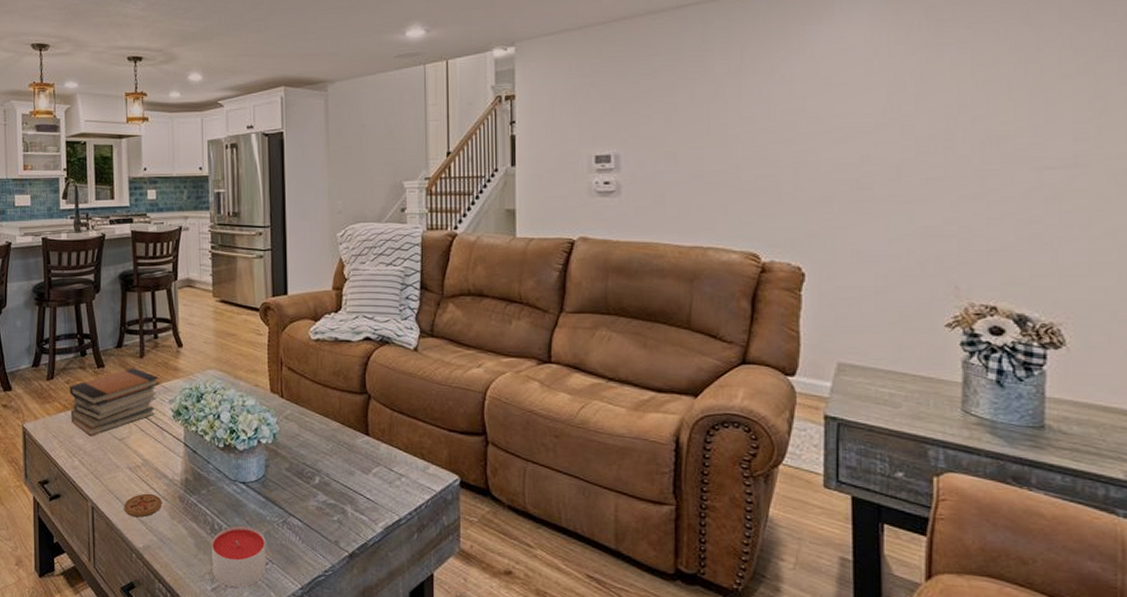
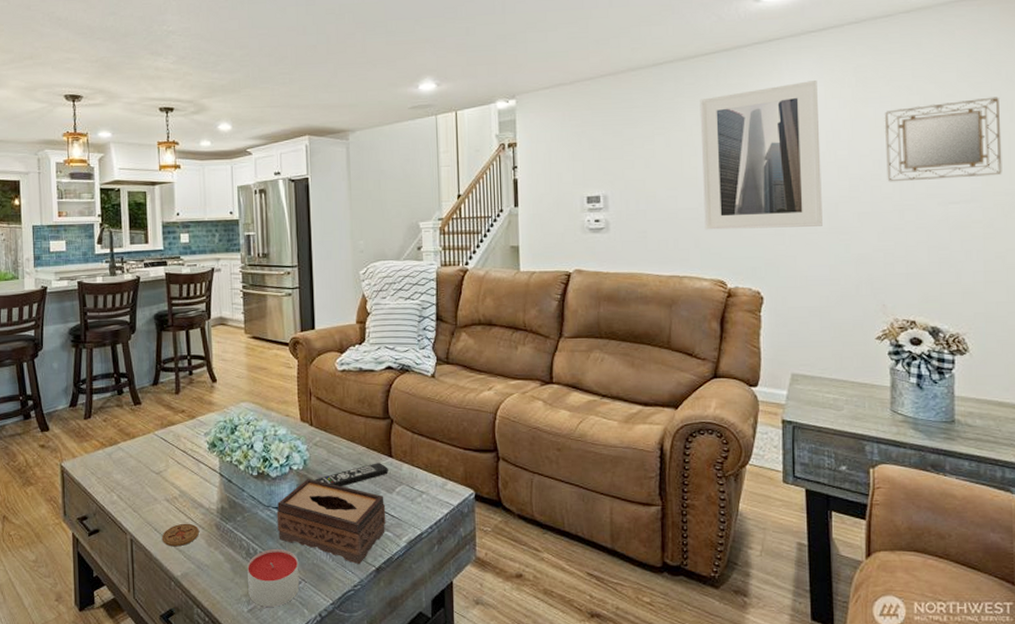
book stack: present [70,368,159,436] -> none [107,404,195,471]
tissue box: none [243,453,361,549] -> present [277,478,386,565]
remote control: none [285,440,364,465] -> present [315,463,388,487]
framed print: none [732,23,881,195] -> present [700,80,823,230]
home mirror: none [962,41,1116,143] -> present [884,97,1002,182]

